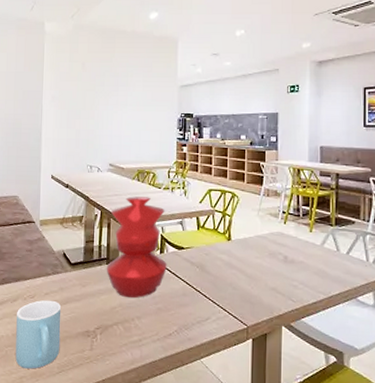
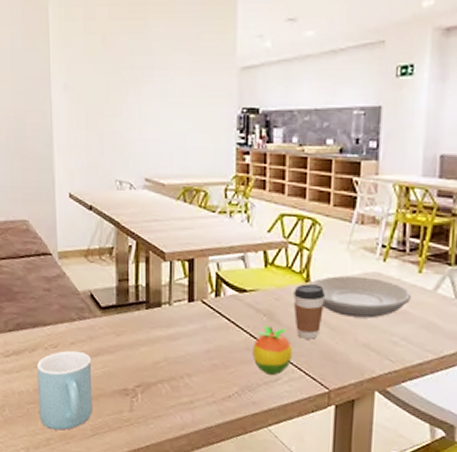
vase: present [106,196,167,298] -> none [145,222,225,352]
fruit: none [188,275,219,315] -> present [252,326,293,375]
coffee cup: none [219,242,243,285] -> present [293,284,326,339]
plate: none [231,235,306,268] -> present [309,275,412,318]

